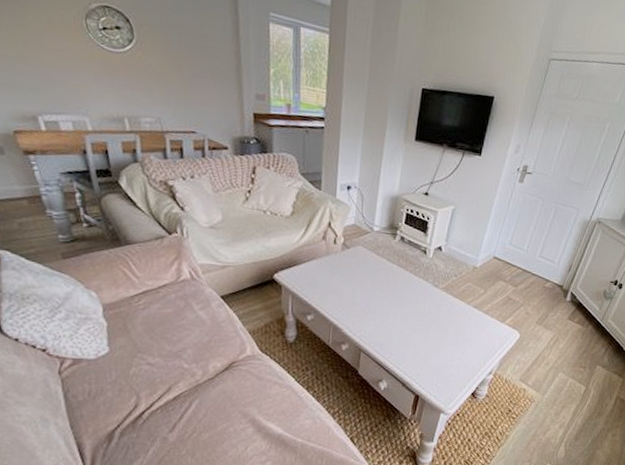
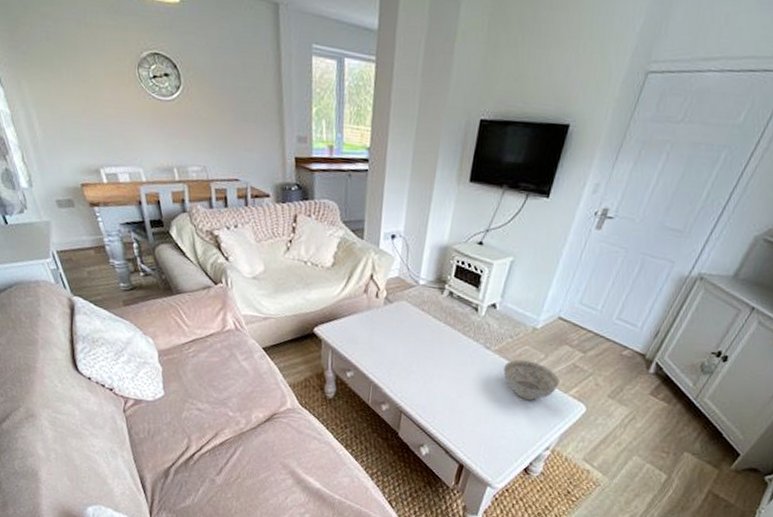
decorative bowl: none [450,295,498,331] -> present [503,359,561,400]

